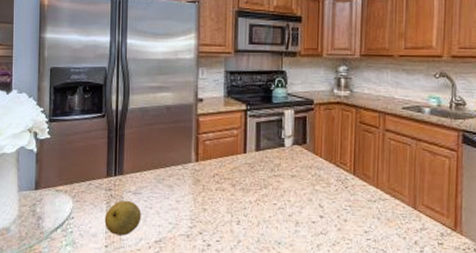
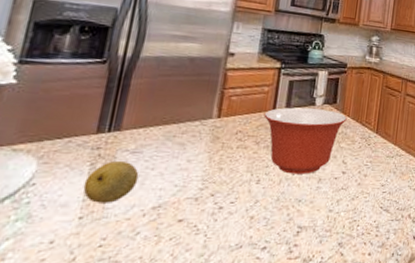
mixing bowl: none [236,149,319,217] -> present [264,107,347,174]

